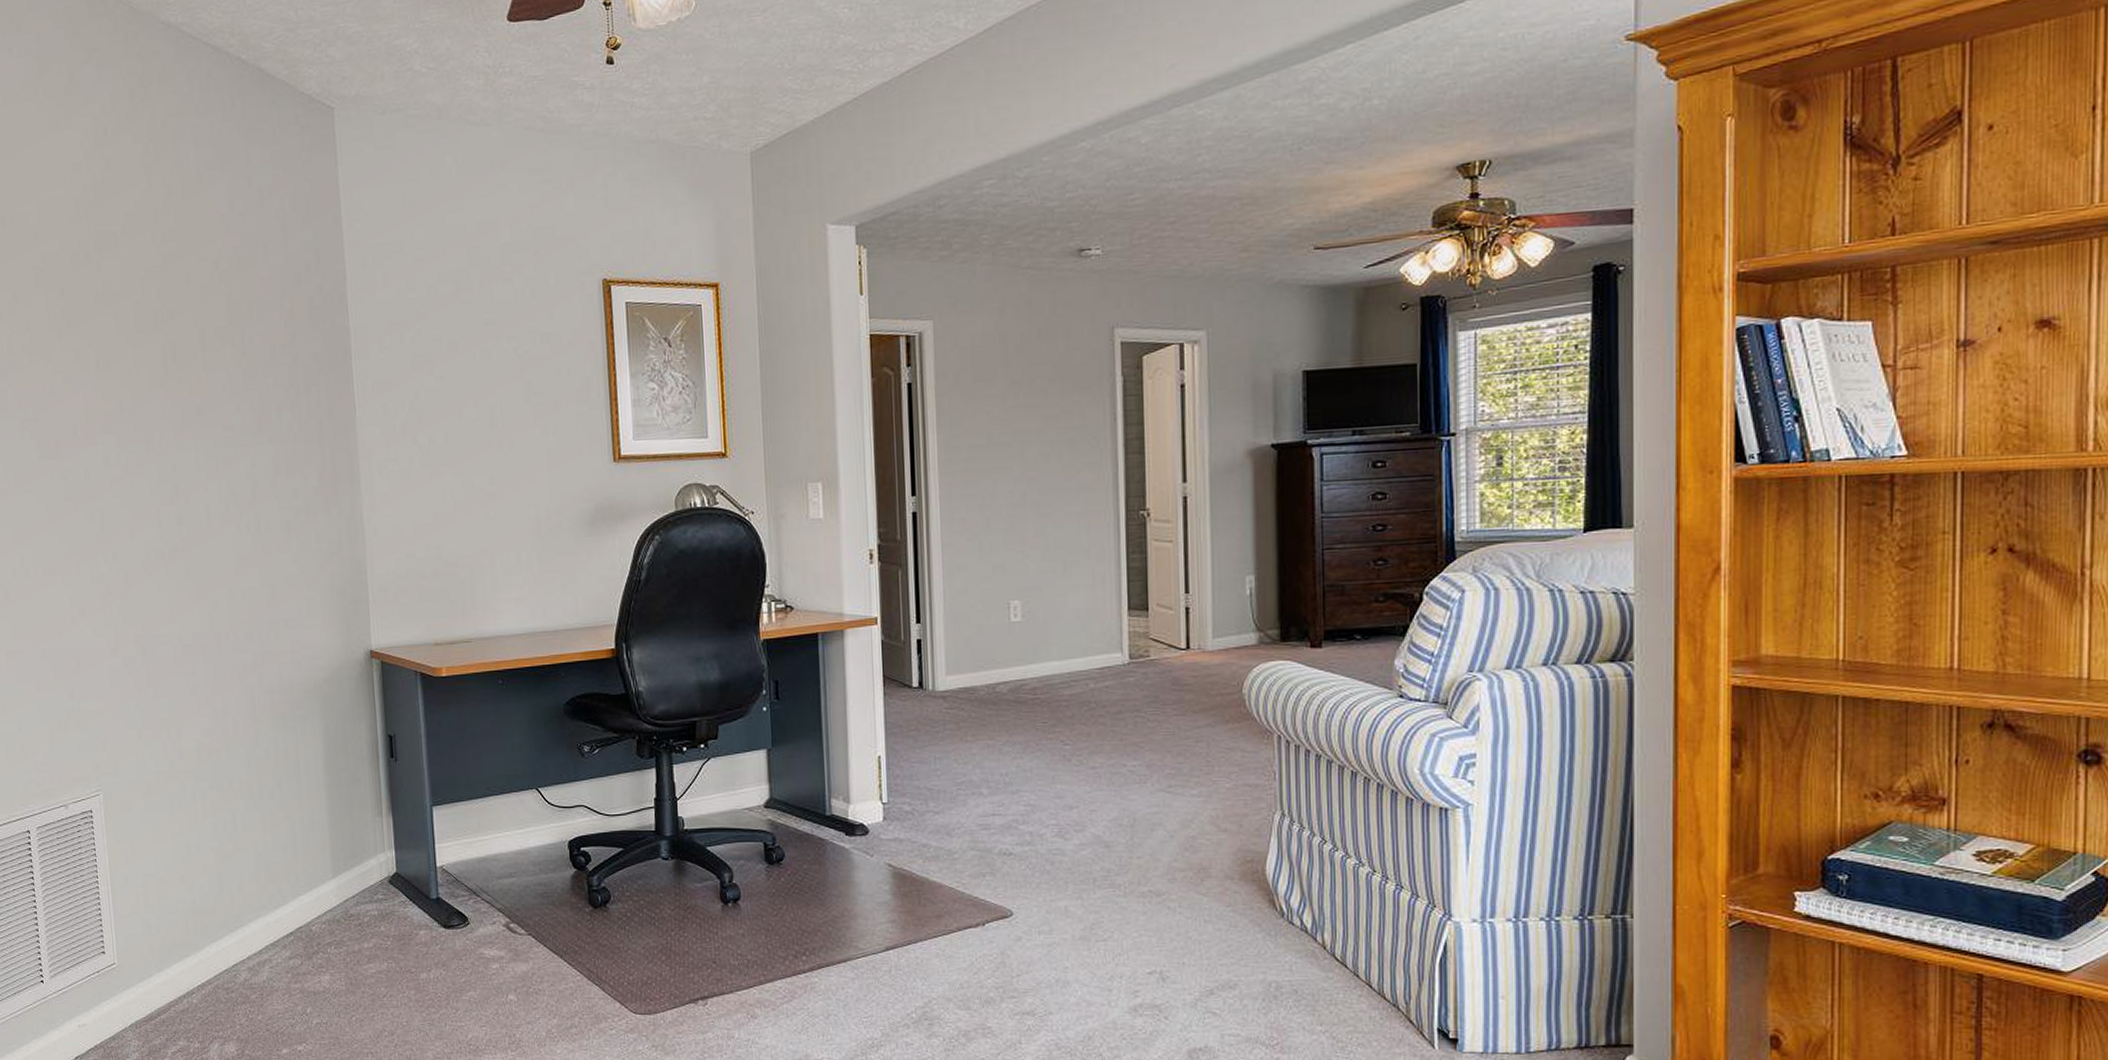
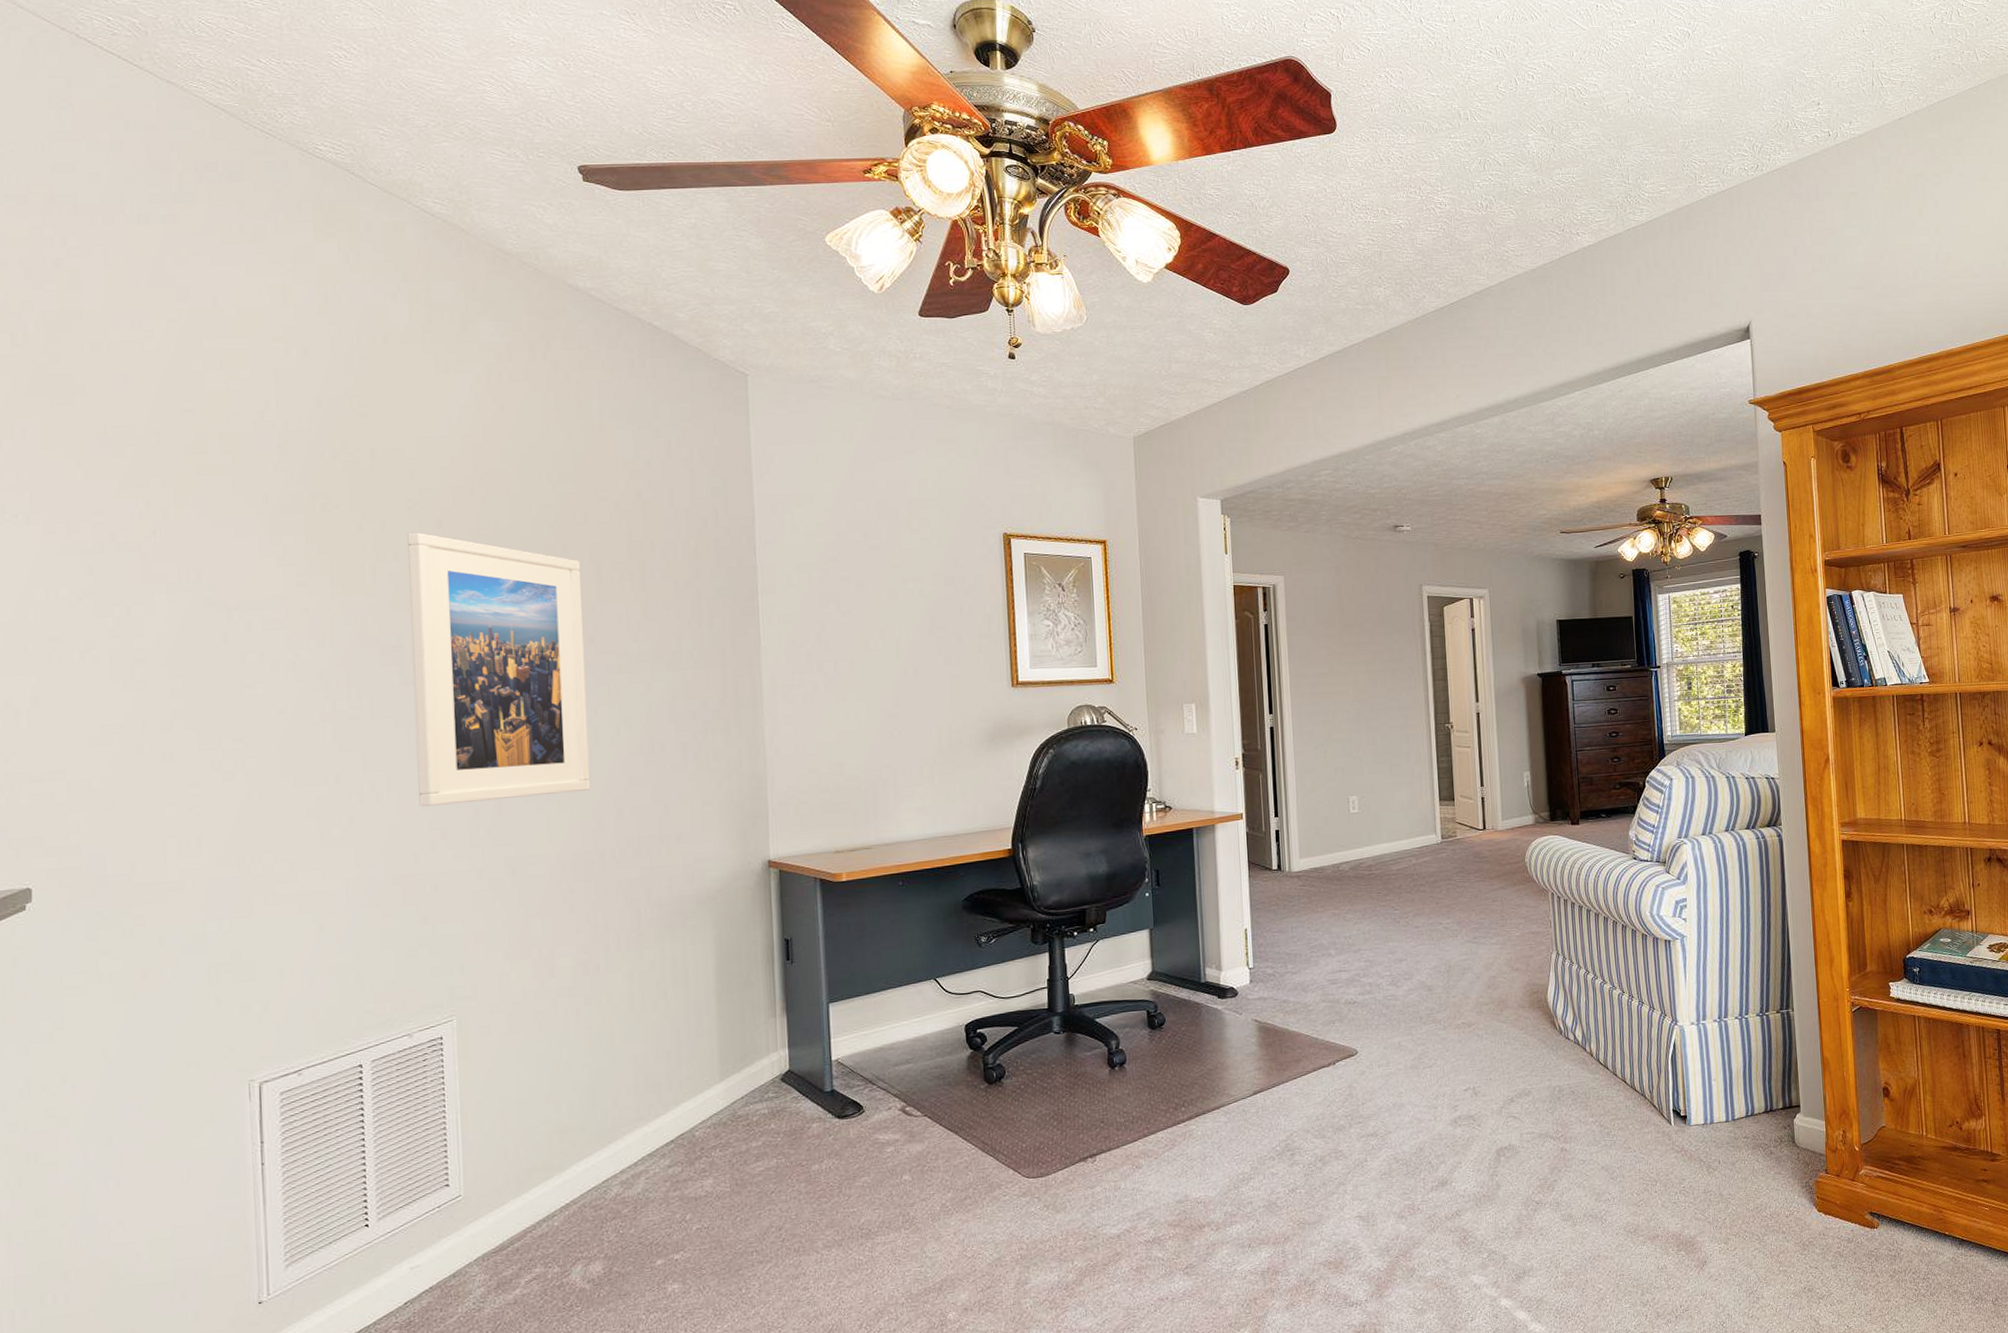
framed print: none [36,301,205,582] -> present [407,532,591,807]

